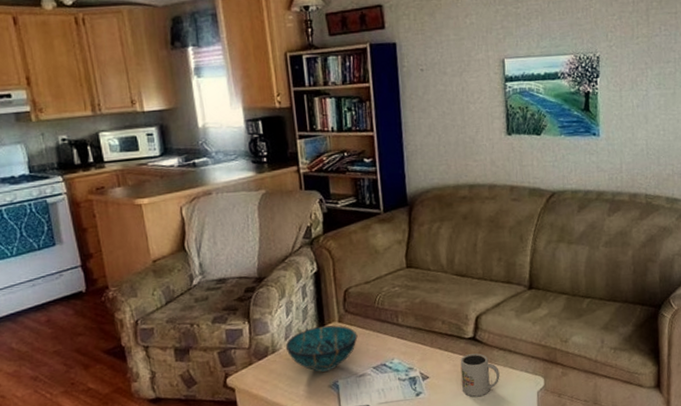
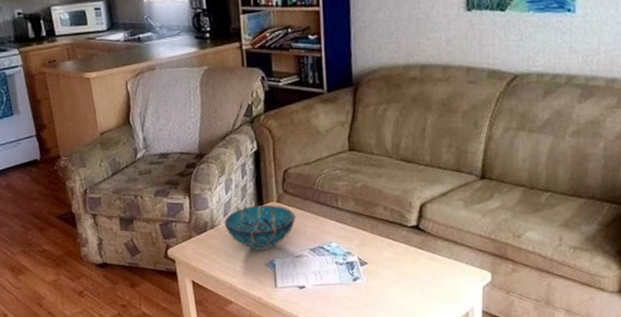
mug: present [460,353,500,397] -> none [401,242,443,286]

